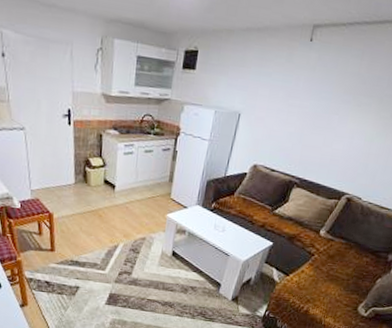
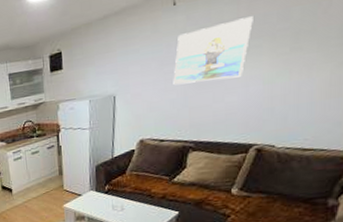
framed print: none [294,71,370,128] -> present [173,16,253,86]

